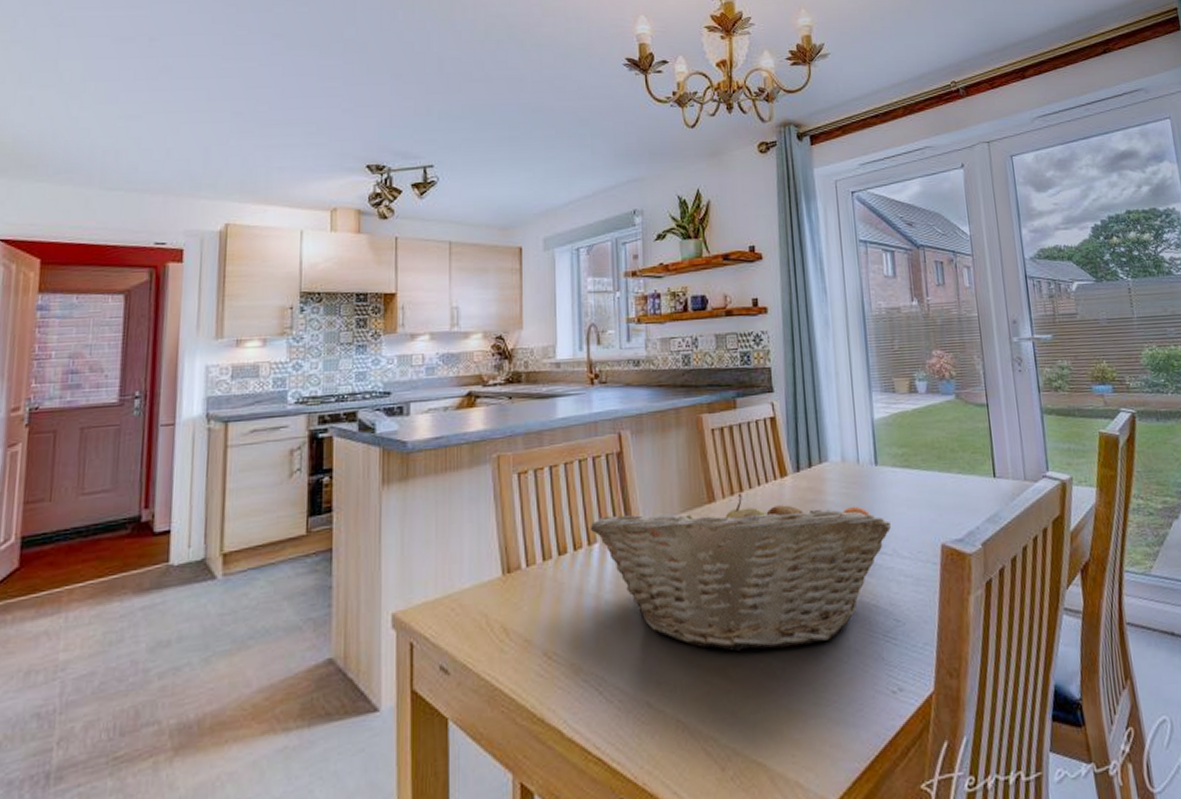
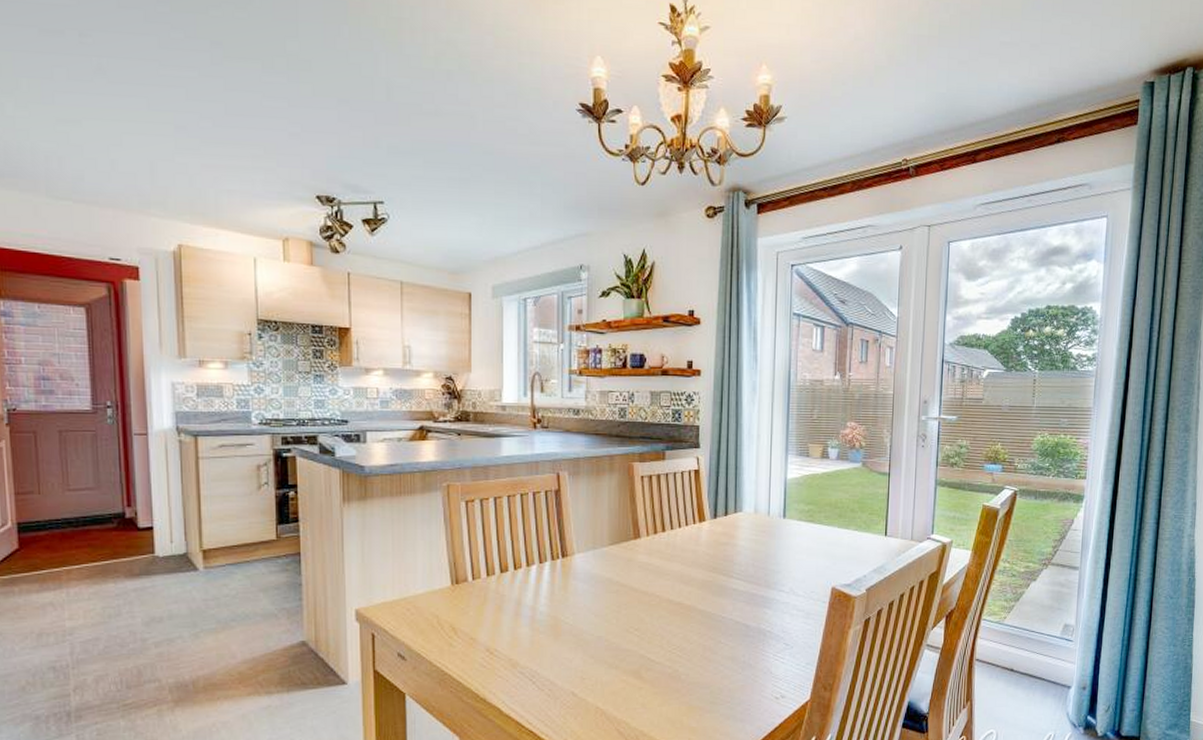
fruit basket: present [590,493,891,651] -> none [529,532,790,659]

